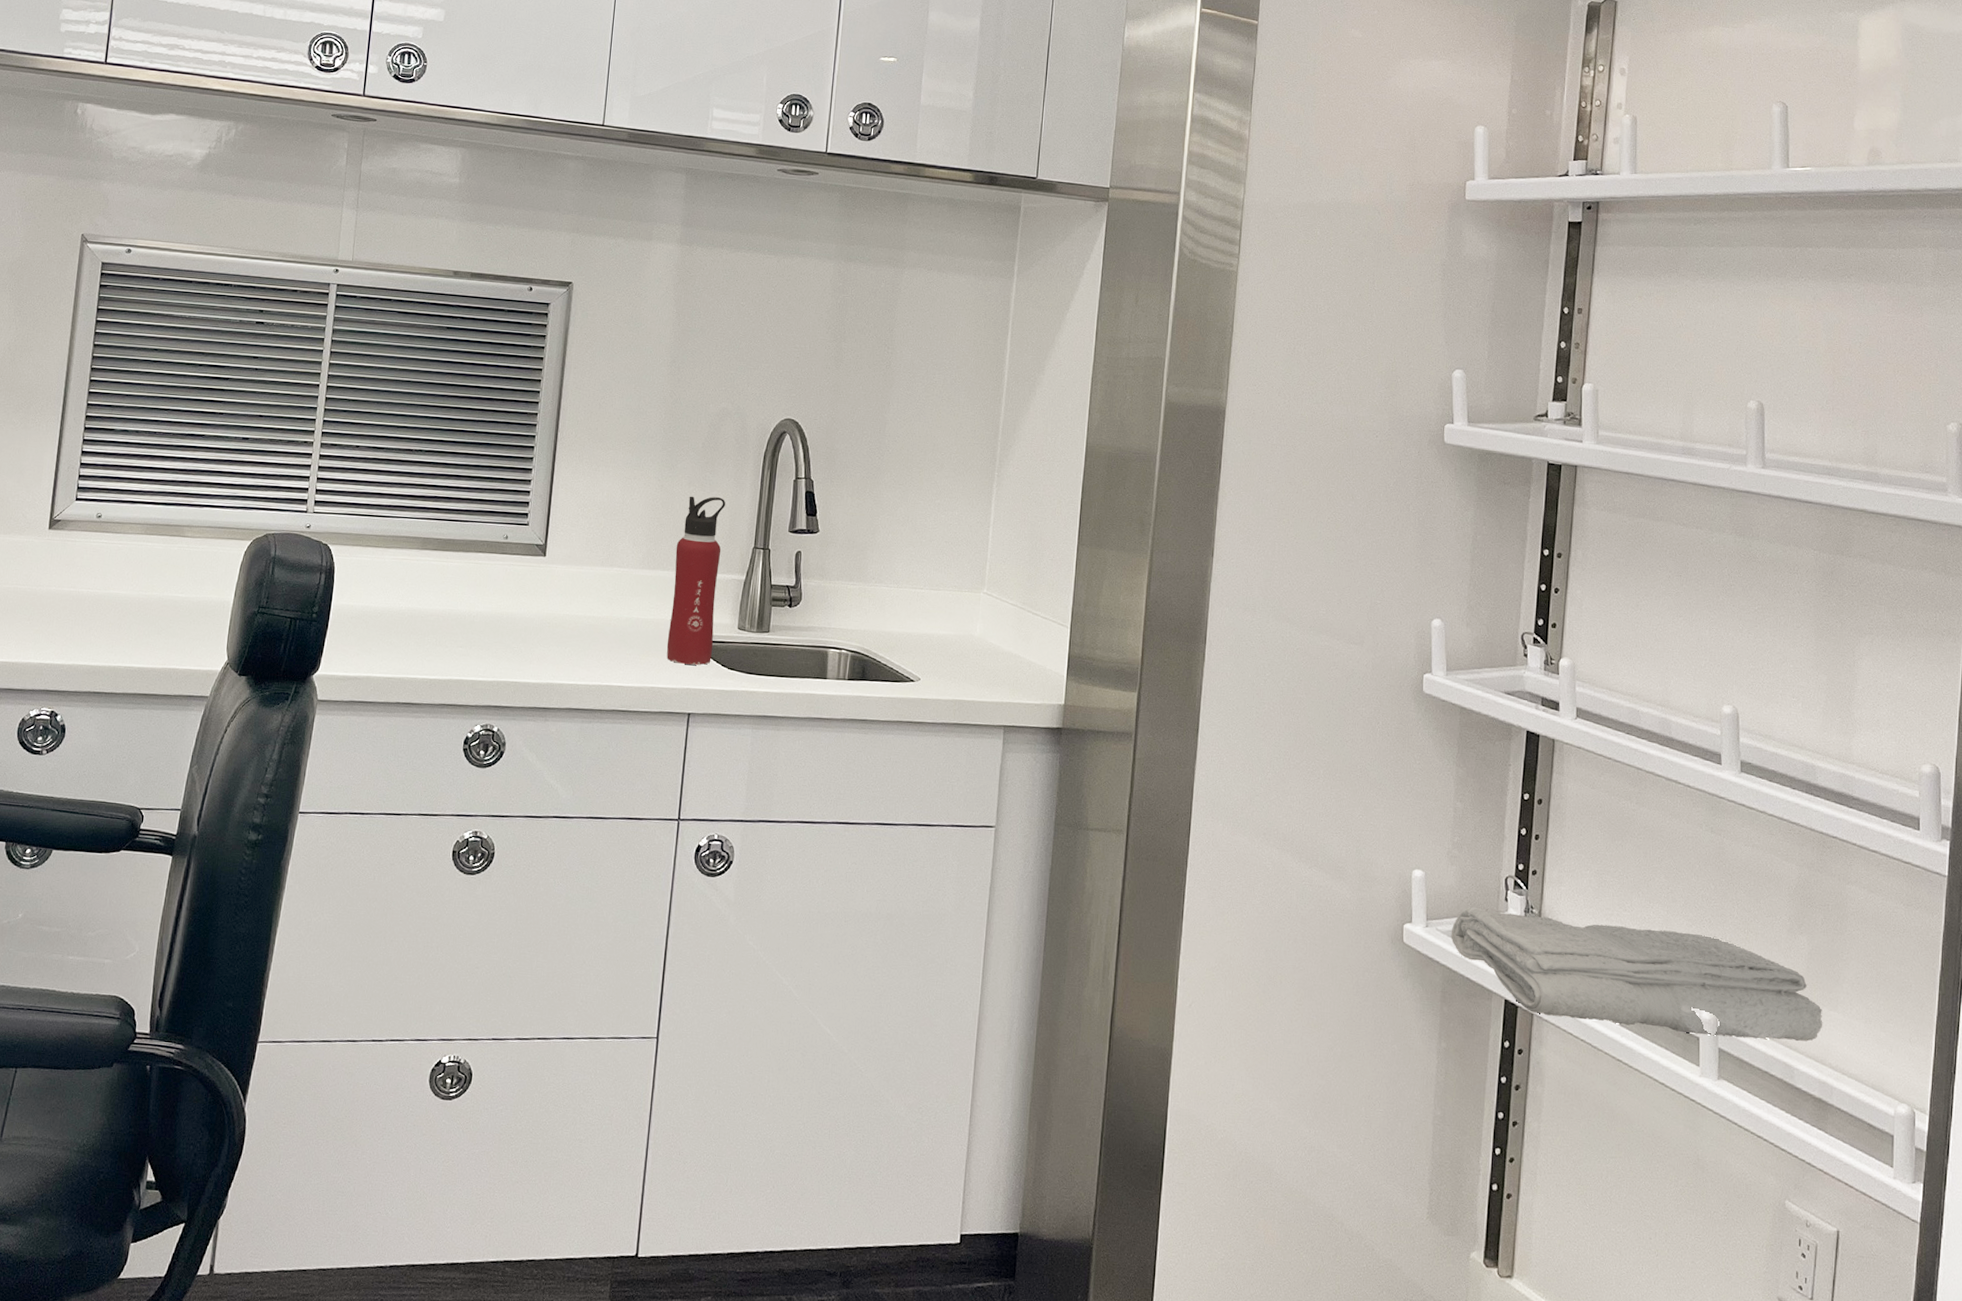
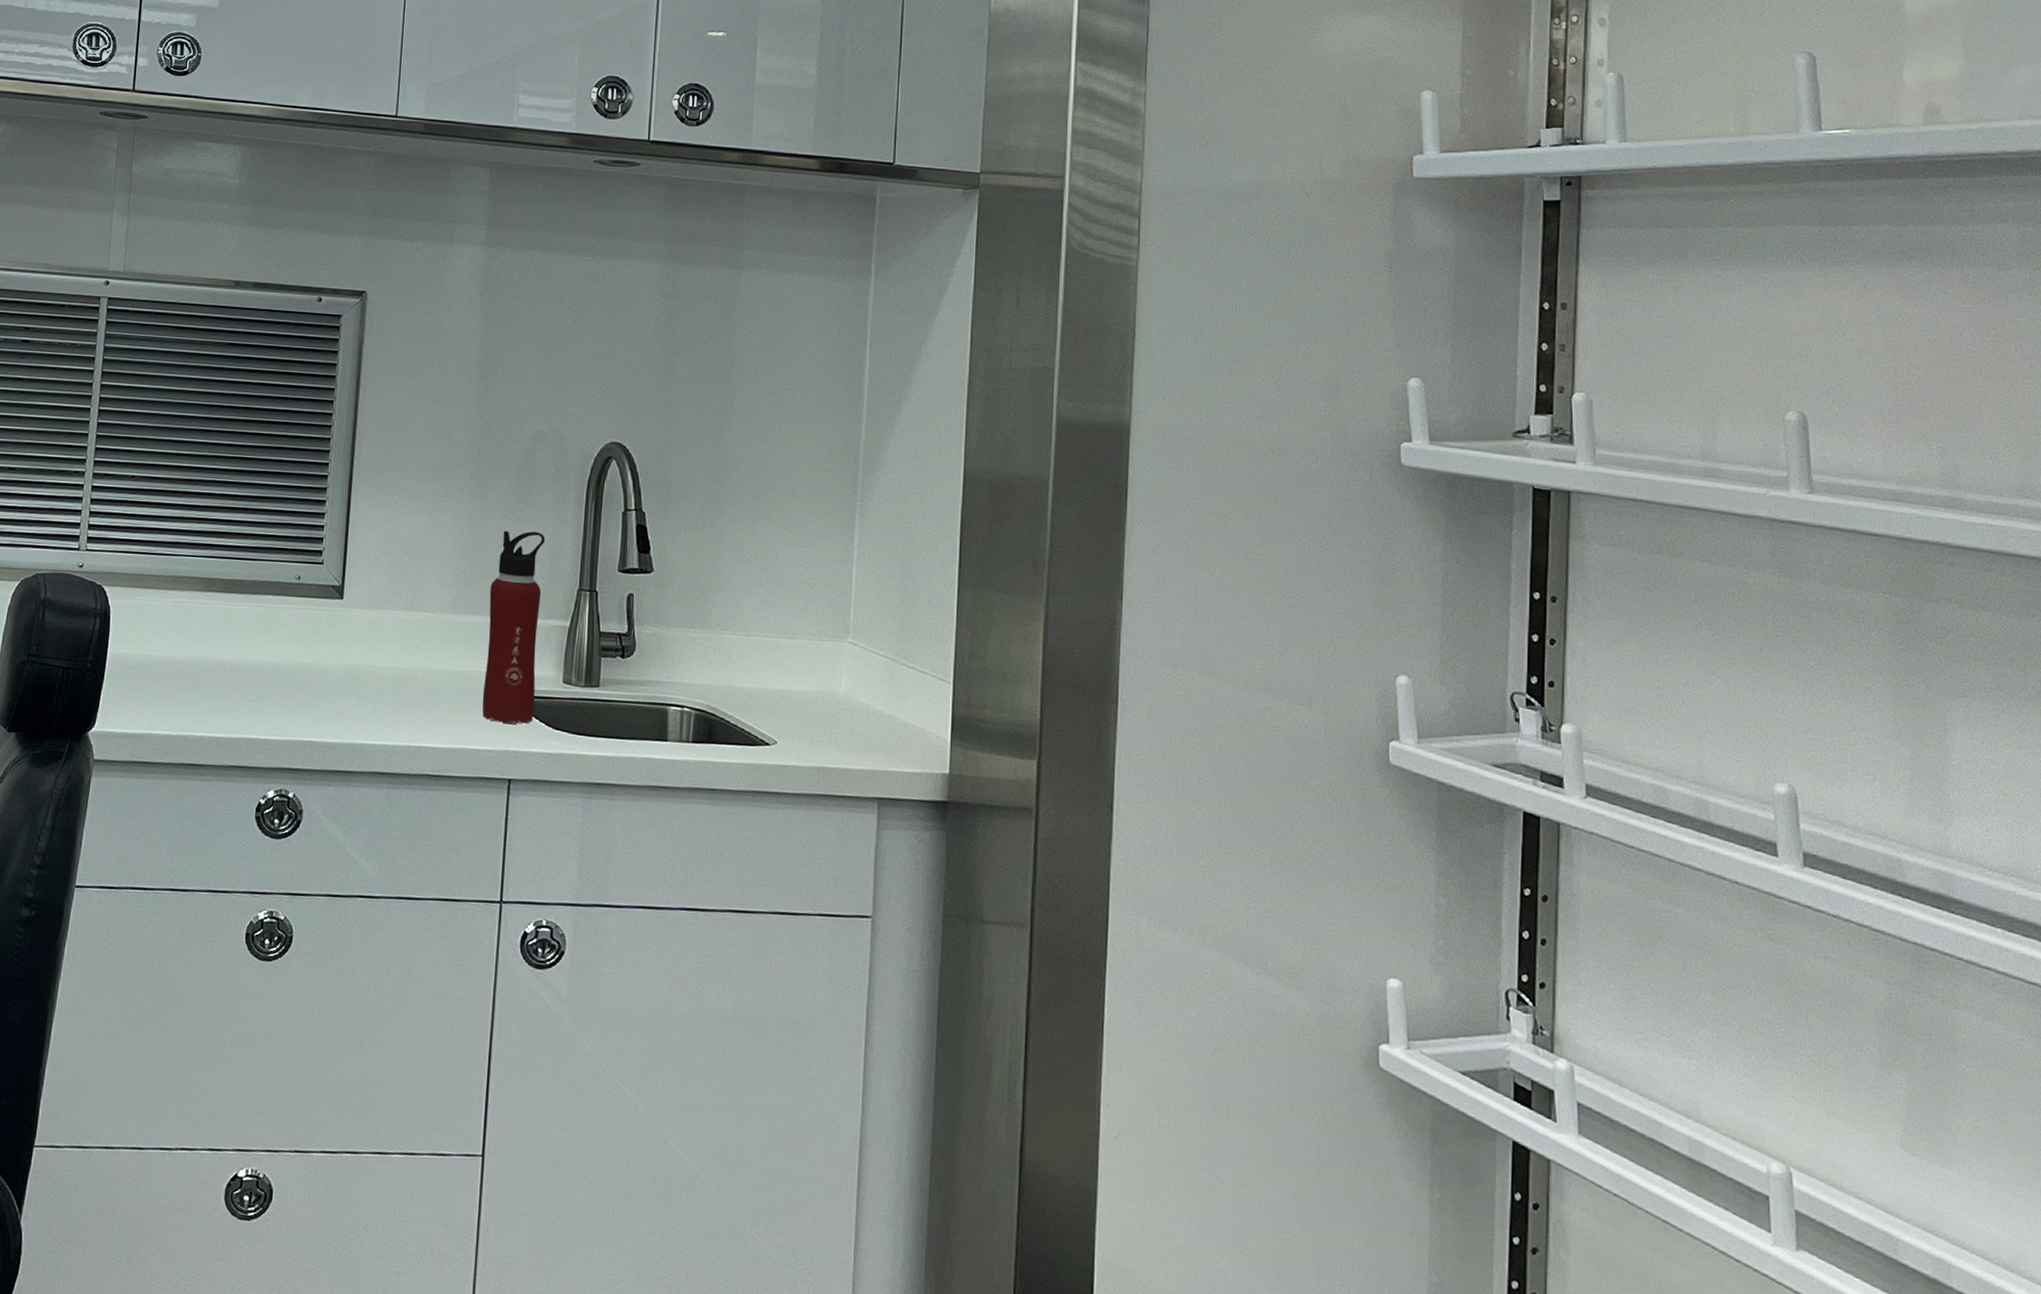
towel: present [1451,906,1823,1042] -> none [1439,1025,1933,1206]

